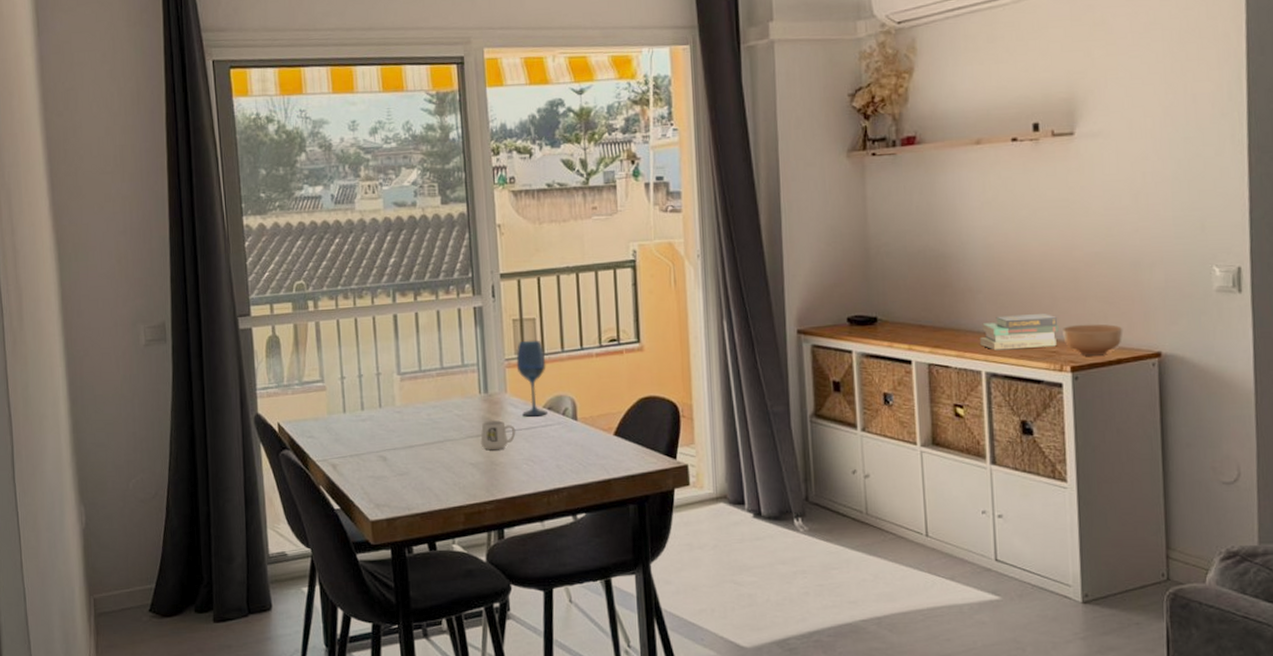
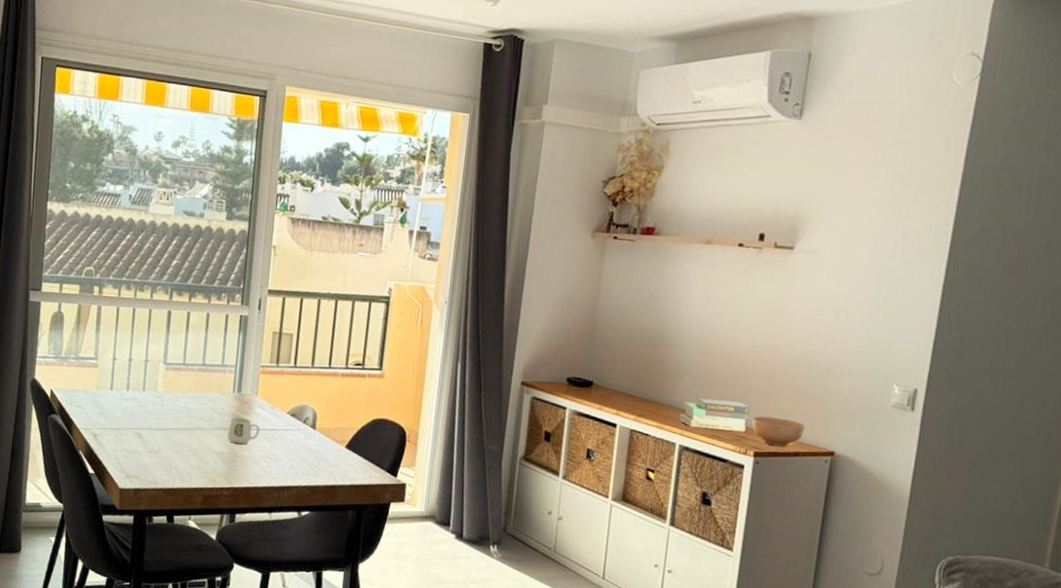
wineglass: present [516,340,547,417] -> none [268,352,297,421]

